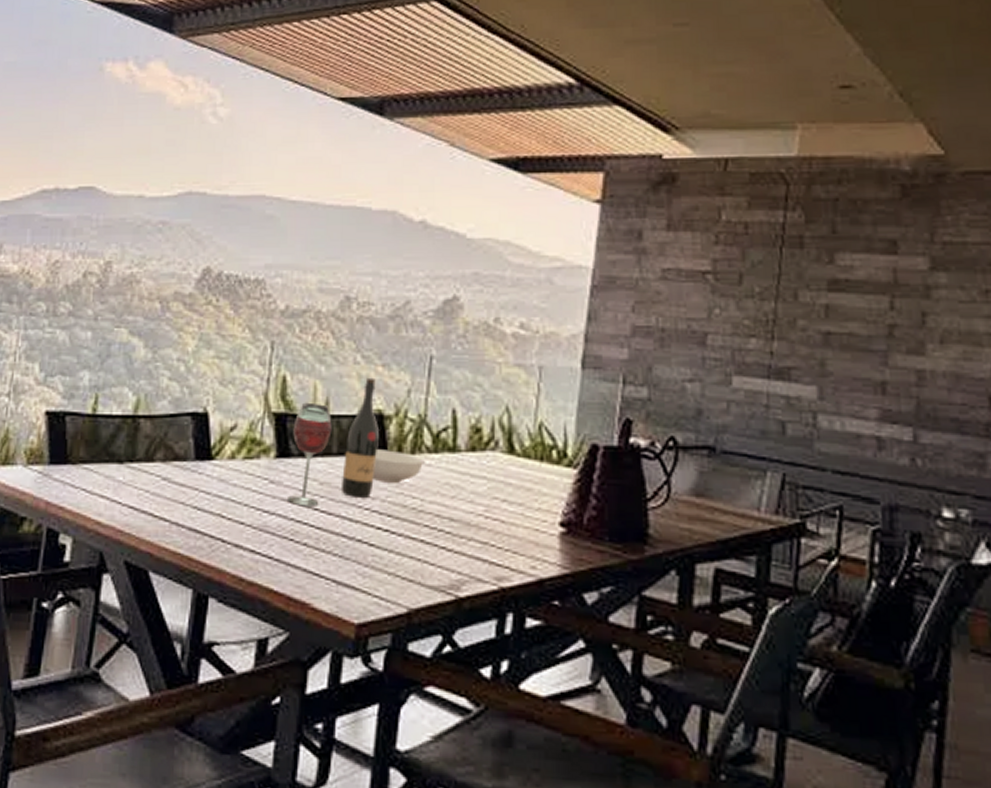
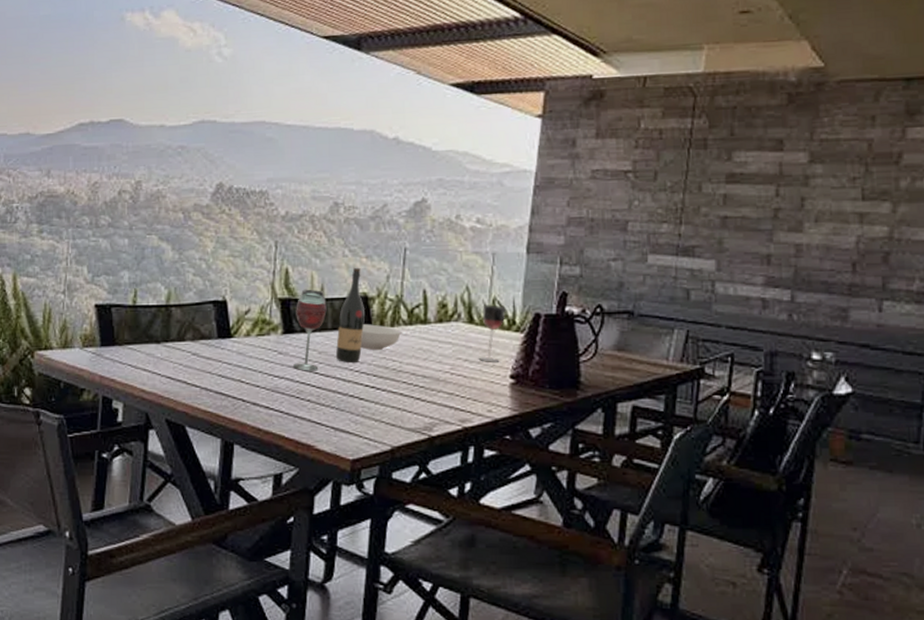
wineglass: none [520,431,555,506] -> present [478,304,506,363]

